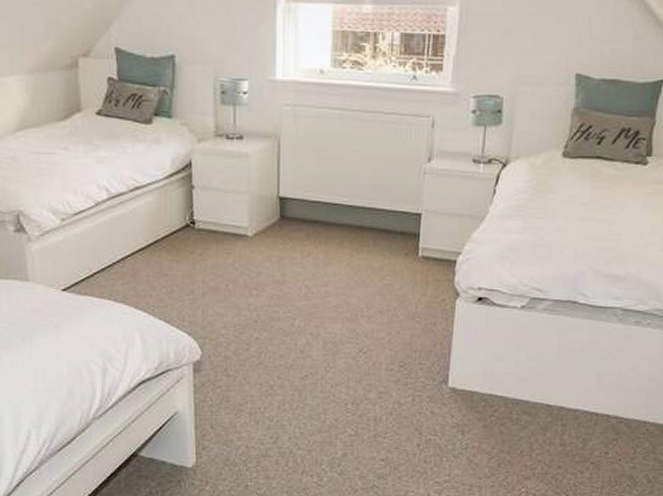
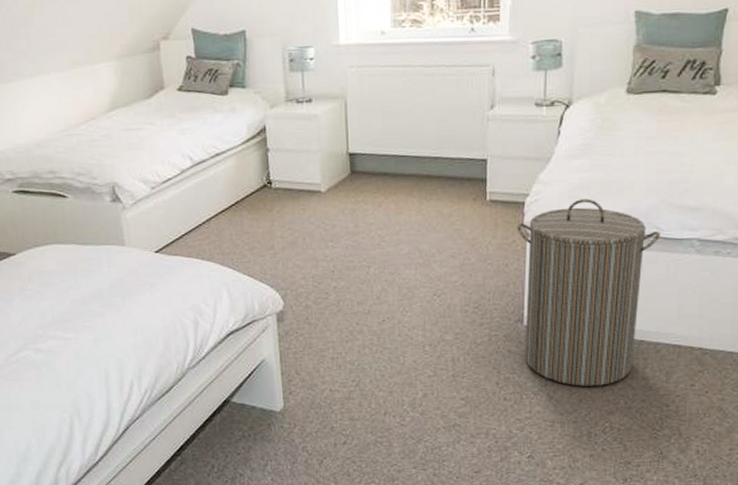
laundry hamper: none [446,261,586,451] -> present [517,198,660,387]

